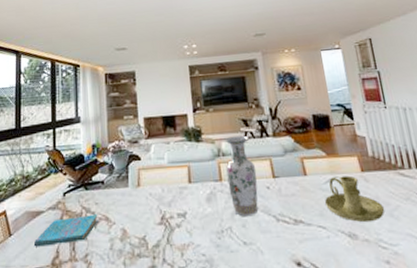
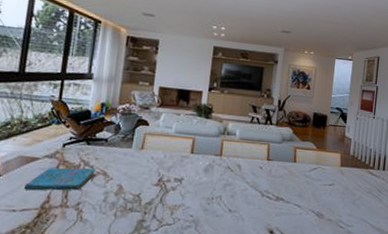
vase: present [226,135,259,217] -> none [226,118,255,190]
candle holder: present [324,175,385,223] -> none [304,167,351,207]

